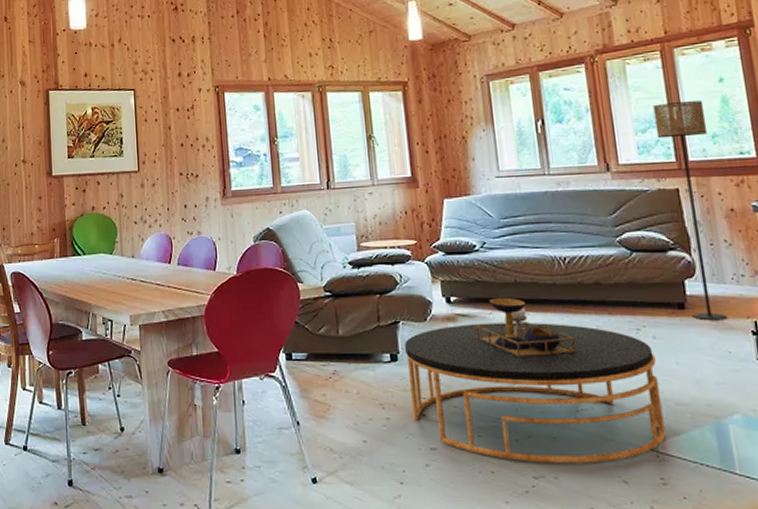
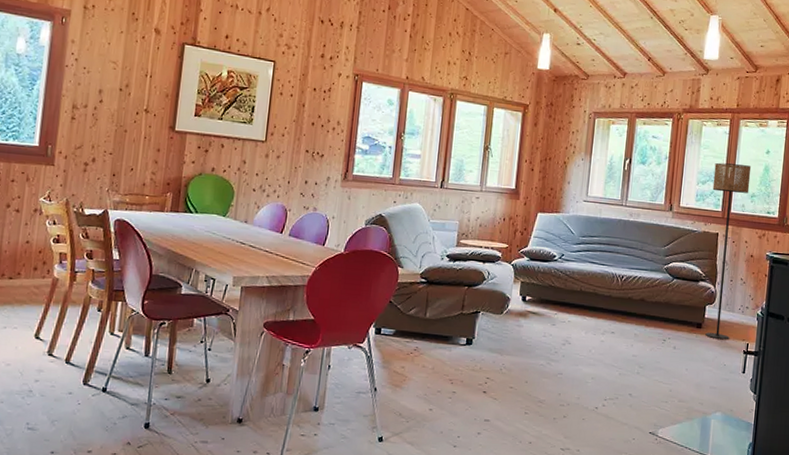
coffee table: present [405,297,666,464] -> none [475,301,672,441]

